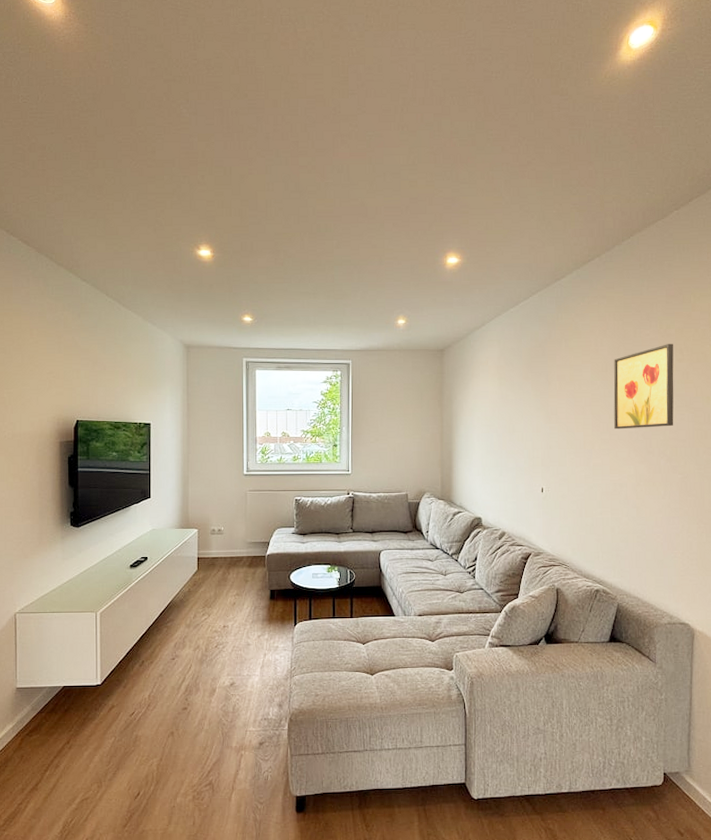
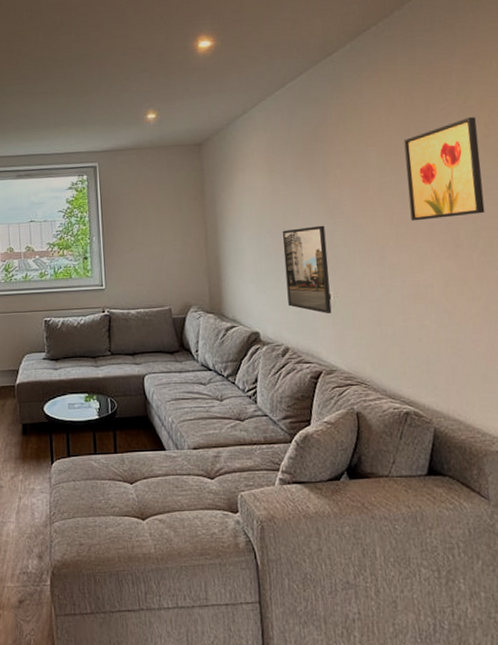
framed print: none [507,428,544,504] -> present [282,225,332,314]

